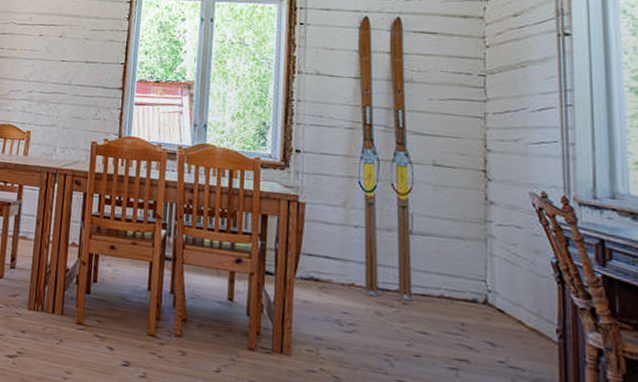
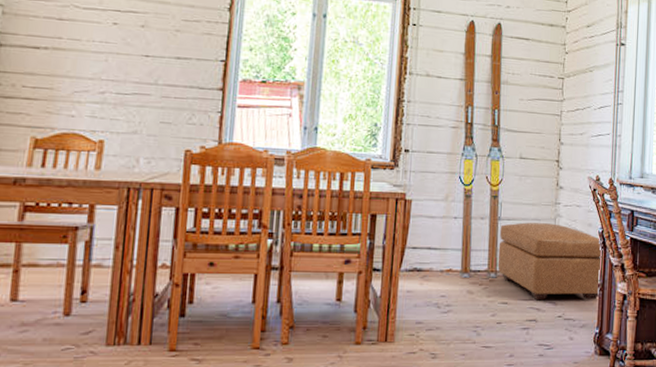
ottoman: none [411,239,560,349] -> present [497,222,603,301]

